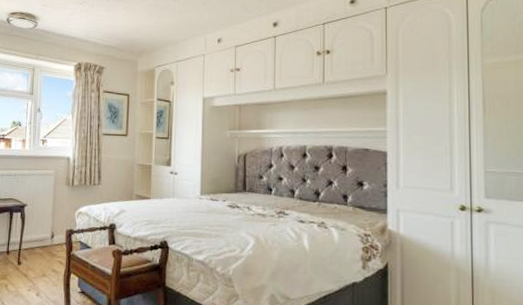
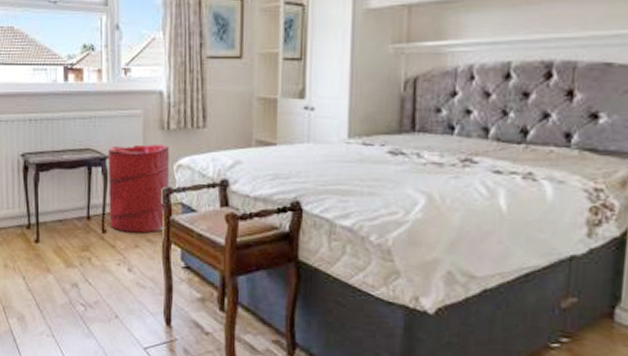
laundry hamper: none [24,196,73,265] -> present [109,144,170,233]

